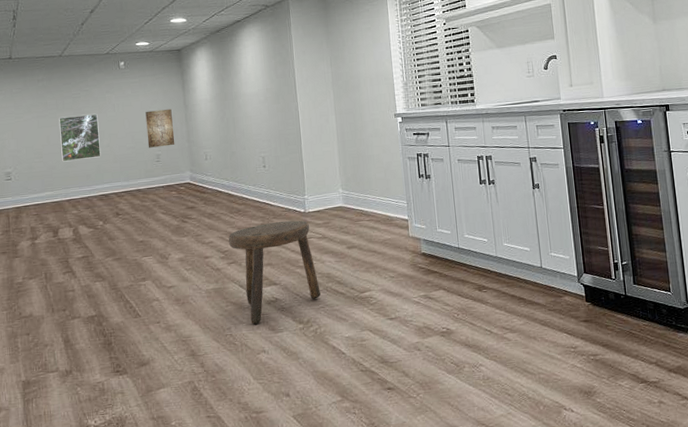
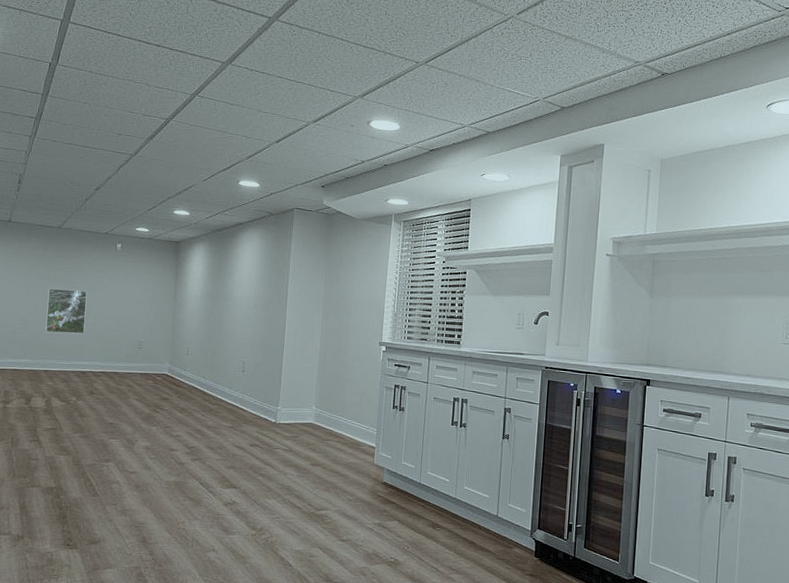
wall art: present [145,109,175,148] -> none [132,297,161,335]
stool: present [228,220,321,325] -> none [196,427,278,523]

